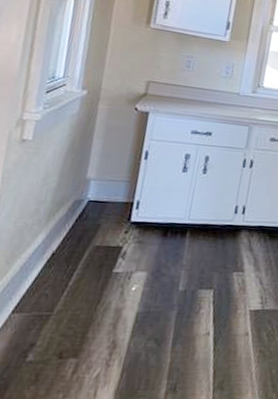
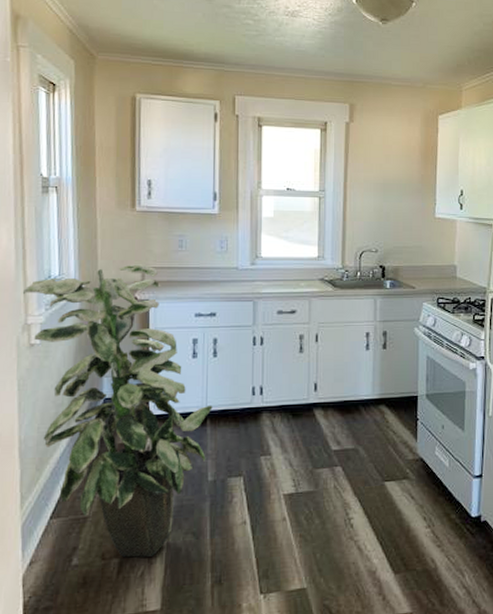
indoor plant: none [18,76,195,359] -> present [22,264,213,558]

